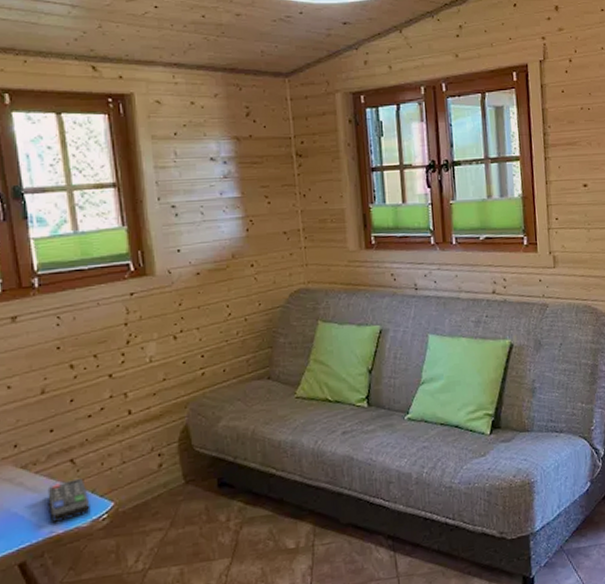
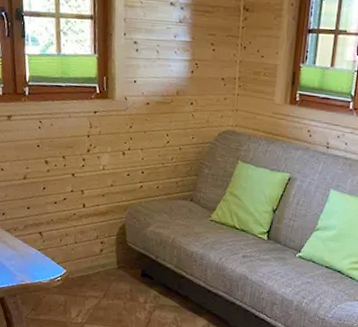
remote control: present [47,478,91,524] -> none [22,246,50,276]

